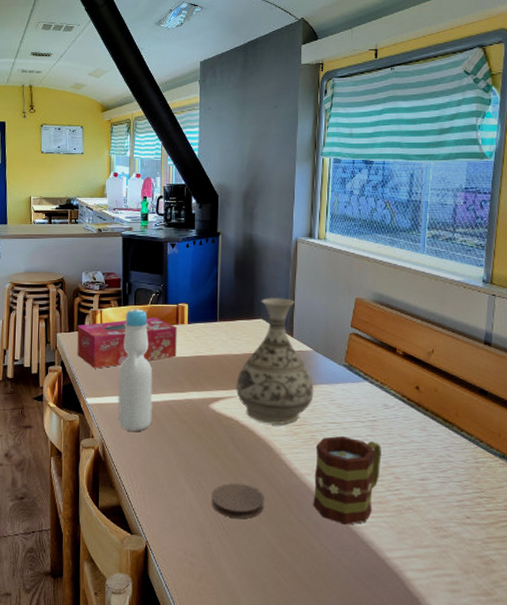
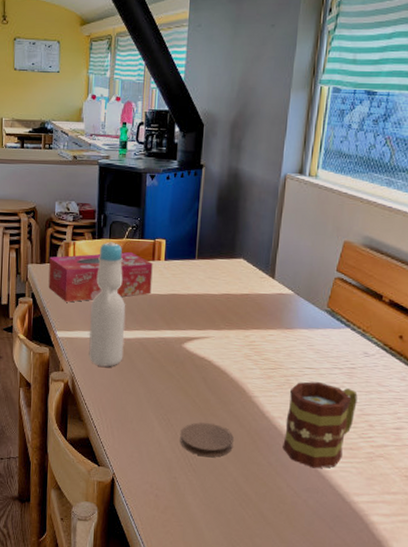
vase: present [235,297,314,424] -> none [210,236,292,367]

